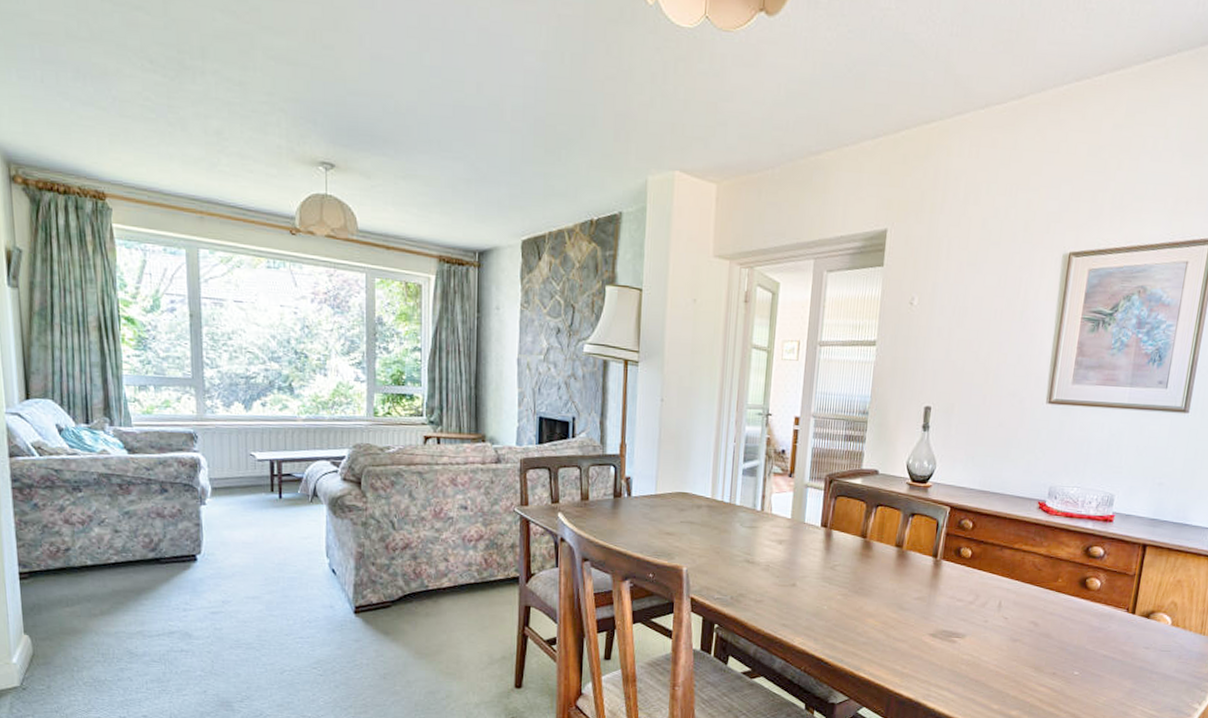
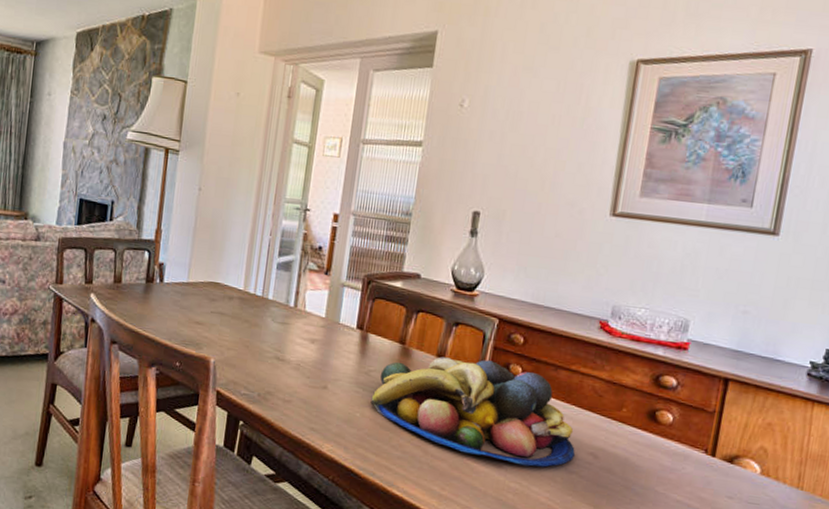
fruit bowl: none [836,546,1019,639] -> present [370,357,576,467]

